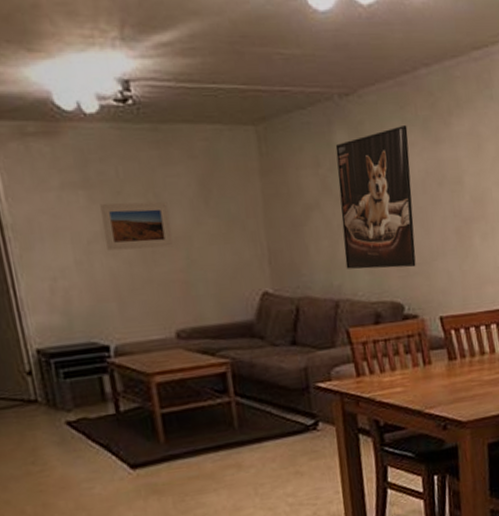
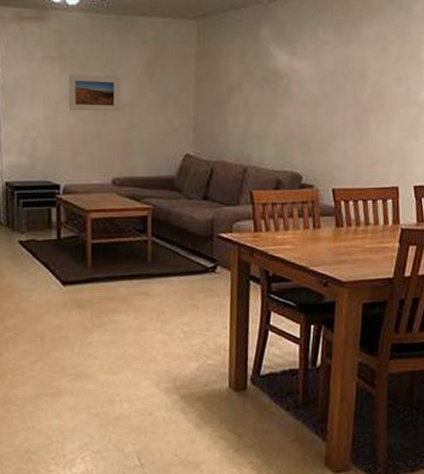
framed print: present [335,125,416,269] -> none [257,27,323,145]

